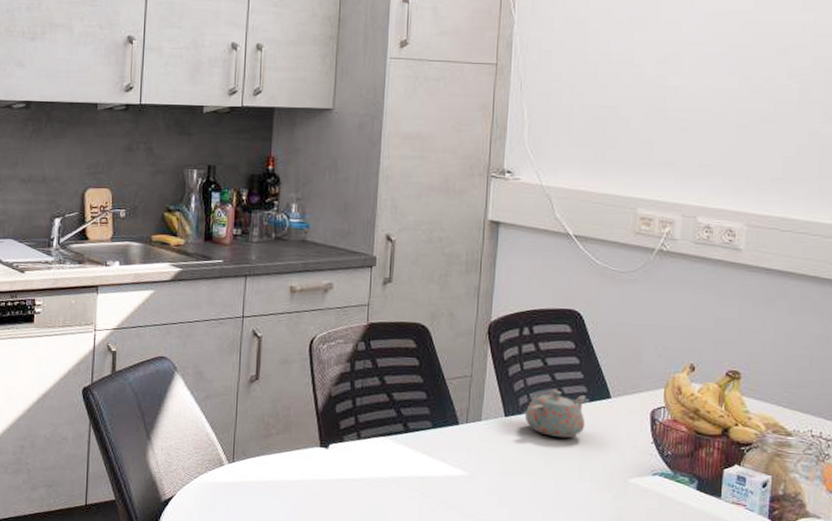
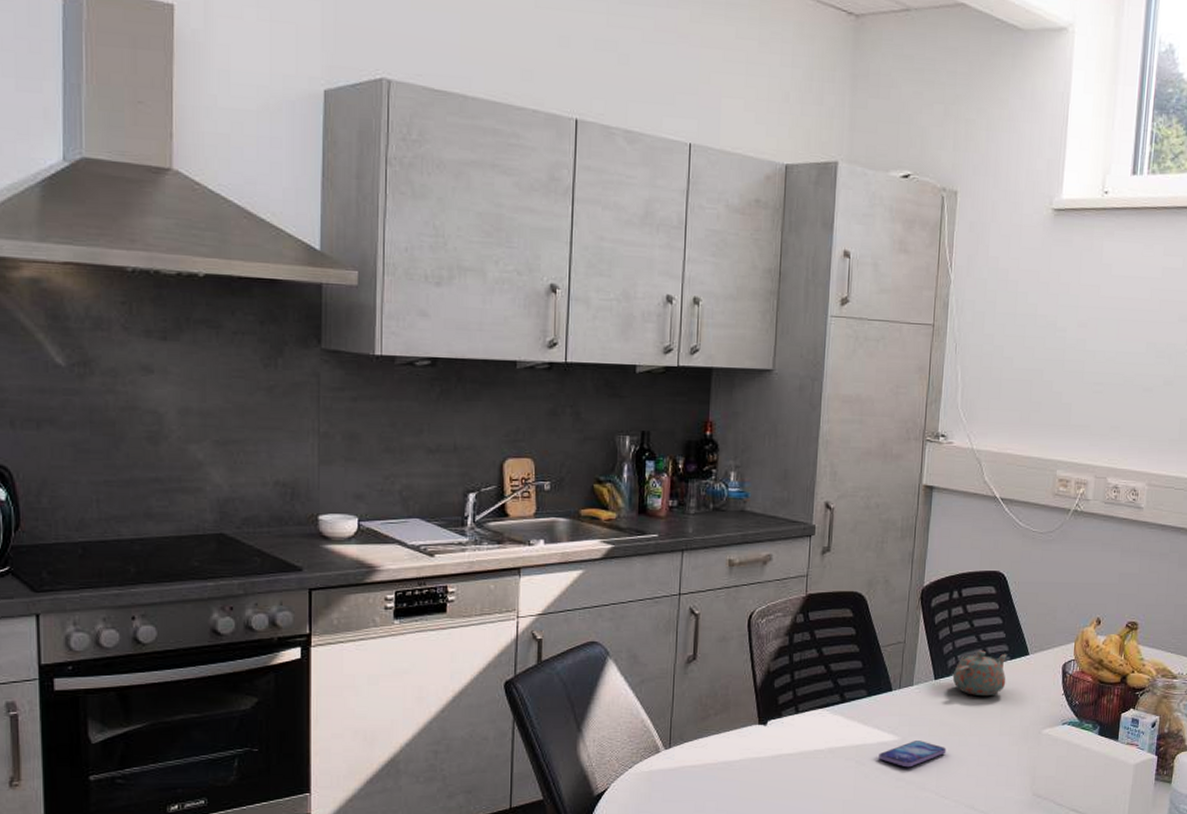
smartphone: none [445,477,520,505] -> present [878,741,947,768]

